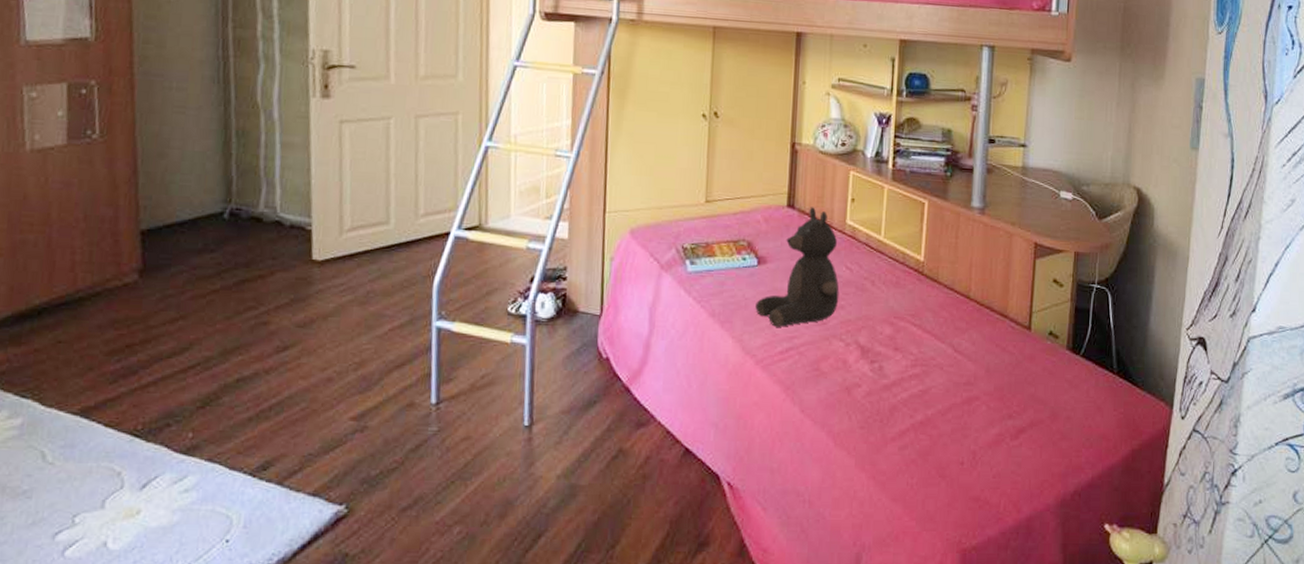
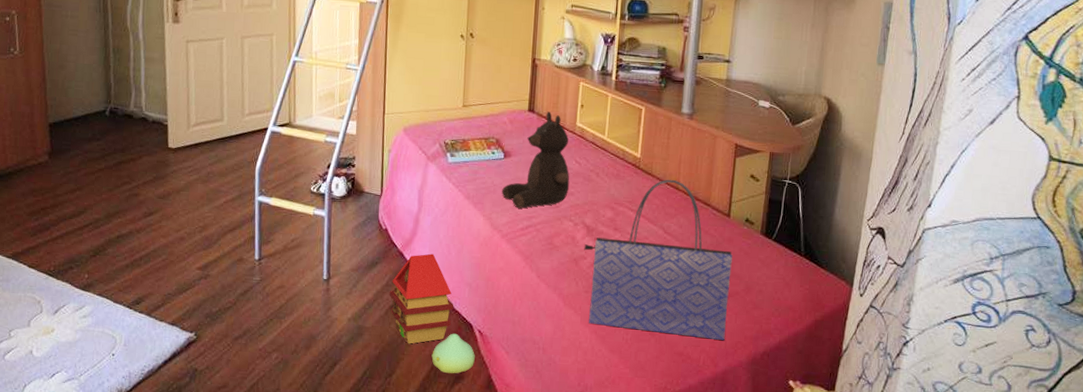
toy house: none [611,387,696,505] -> present [389,253,454,344]
plush toy: none [667,488,723,539] -> present [431,333,475,373]
tote bag: none [858,286,1035,481] -> present [584,179,733,341]

